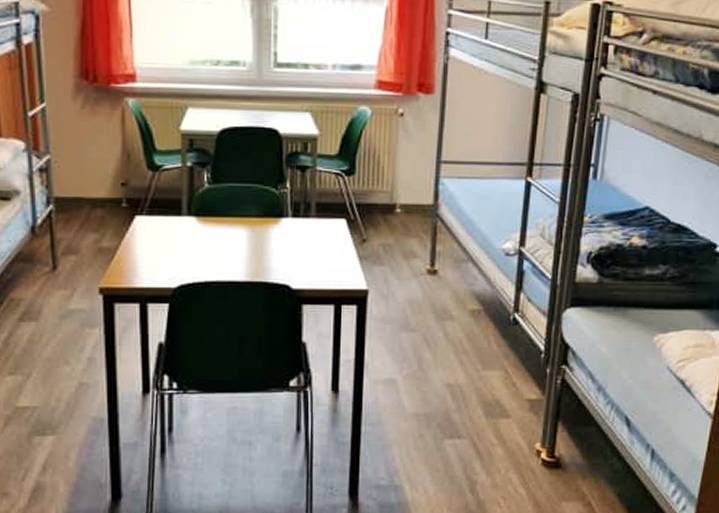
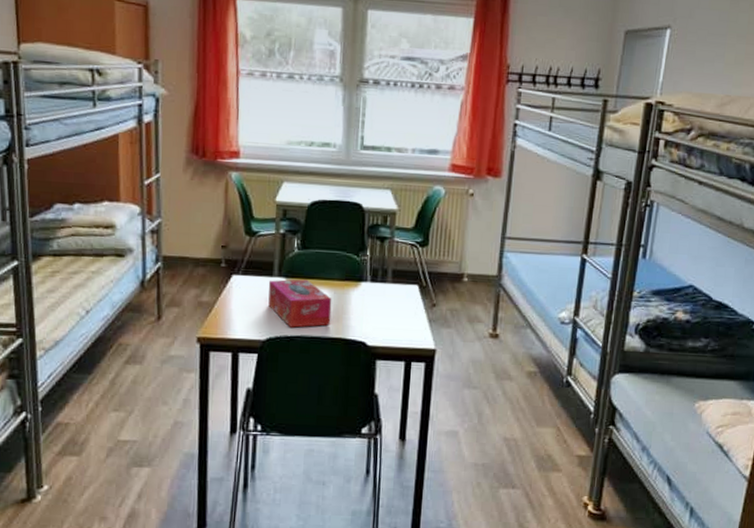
tissue box: none [176,217,250,272] -> present [268,279,332,328]

